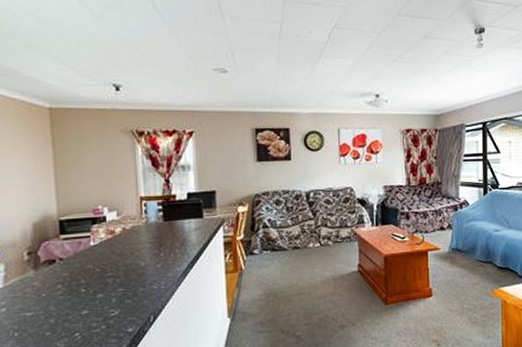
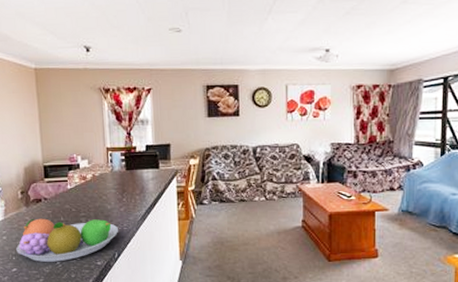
fruit bowl: none [18,278,155,336] -> present [15,218,119,262]

